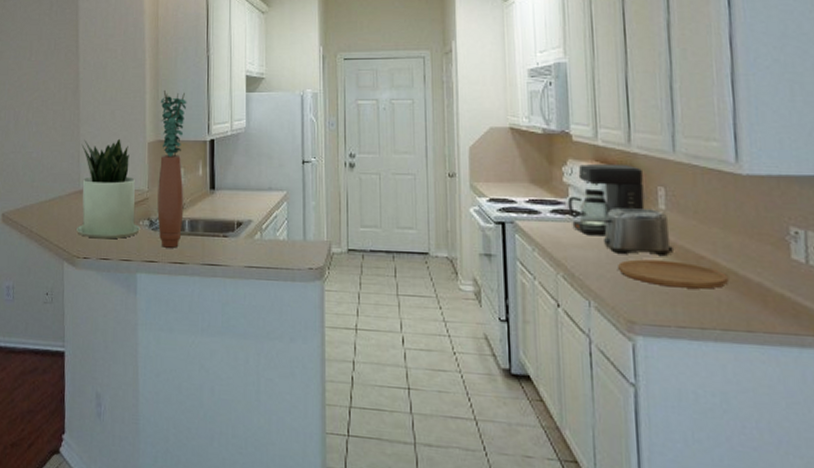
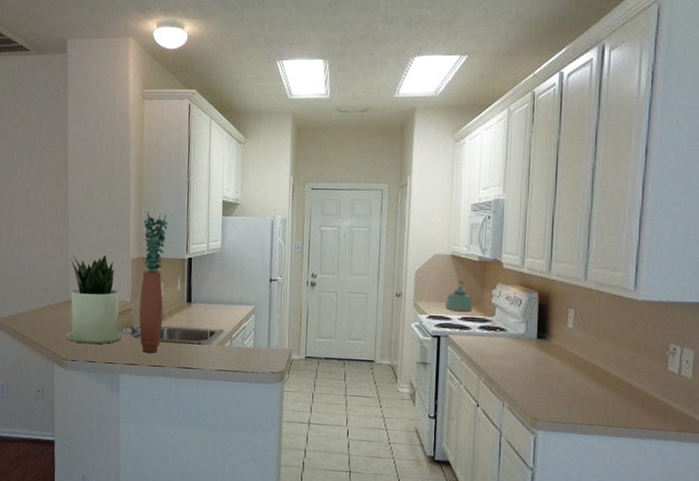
kettle: none [508,156,541,193] -> present [445,280,473,312]
coffee maker: present [567,163,645,236] -> none [493,288,558,349]
toaster: present [602,208,675,255] -> none [519,326,577,366]
cutting board: present [618,259,729,289] -> none [529,368,617,394]

